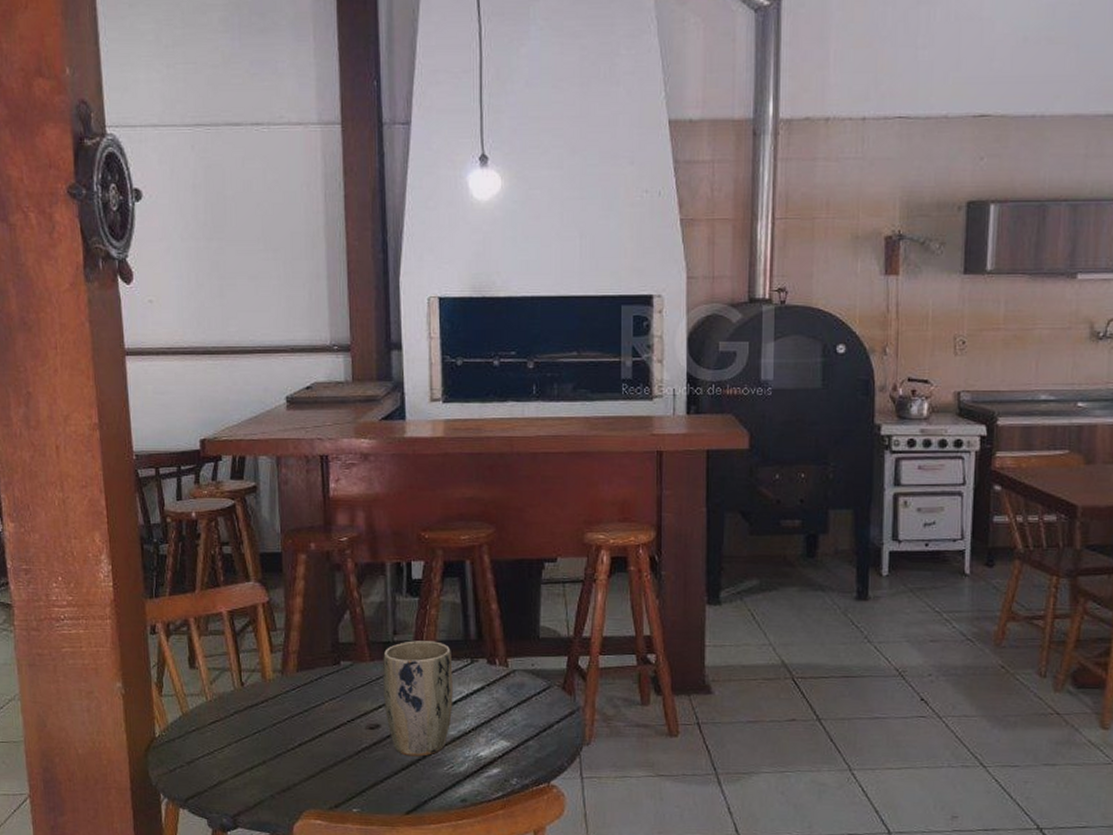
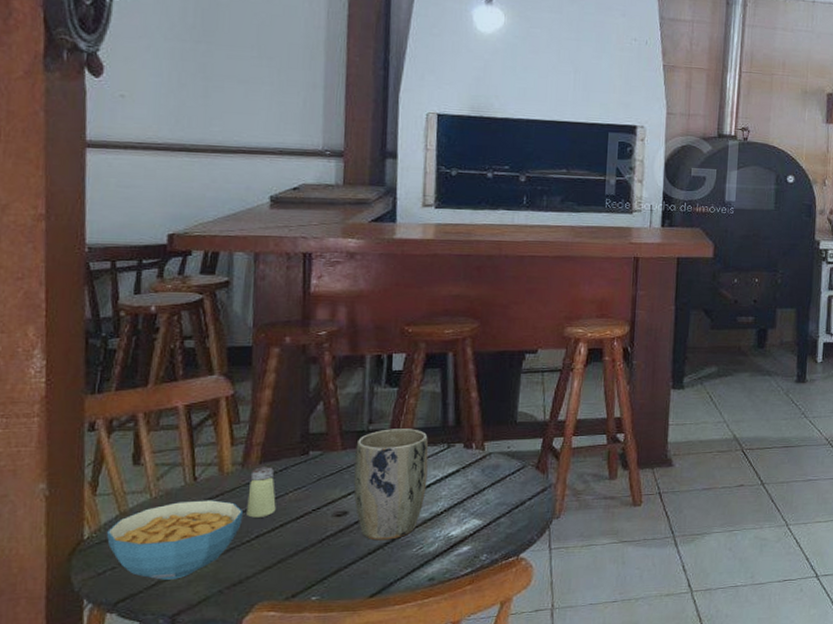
cereal bowl: none [173,705,287,781] -> present [106,500,244,580]
saltshaker: none [289,675,314,726] -> present [247,467,276,518]

